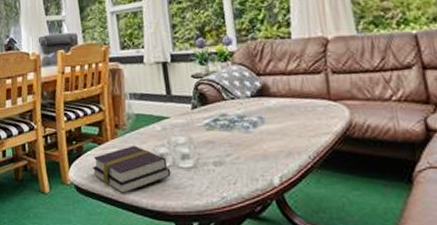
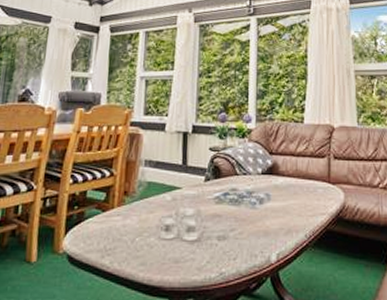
book: present [92,145,171,194] -> none [90,215,174,267]

